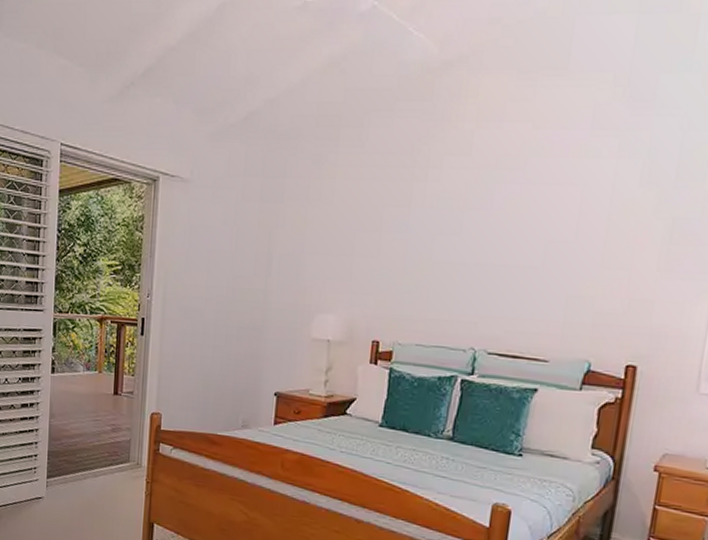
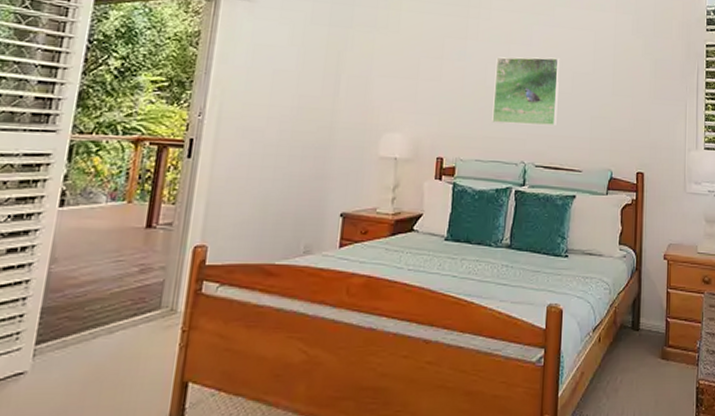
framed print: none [437,223,530,307] -> present [492,57,560,126]

